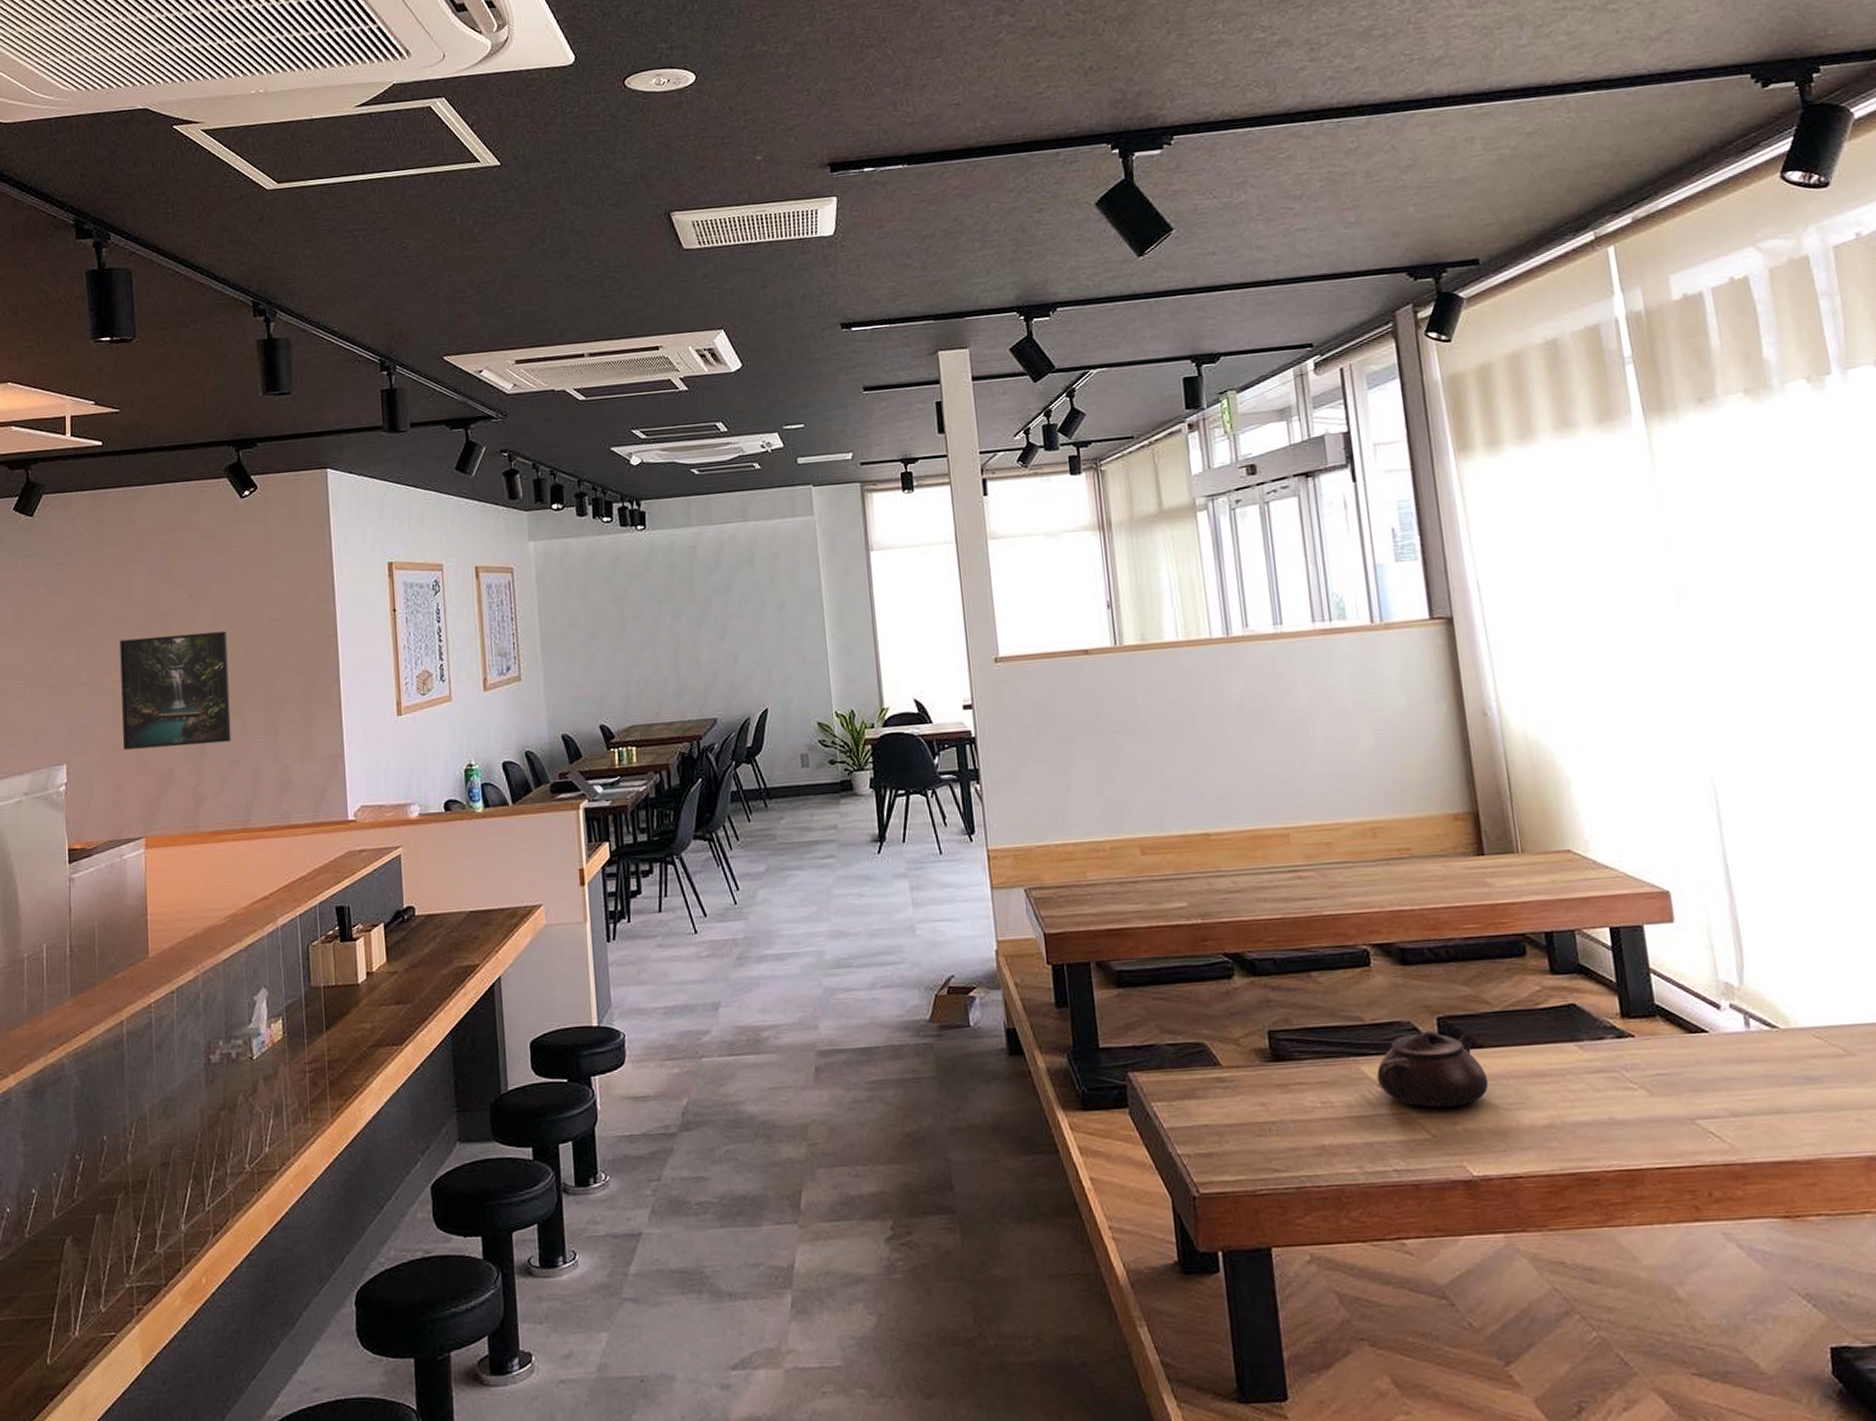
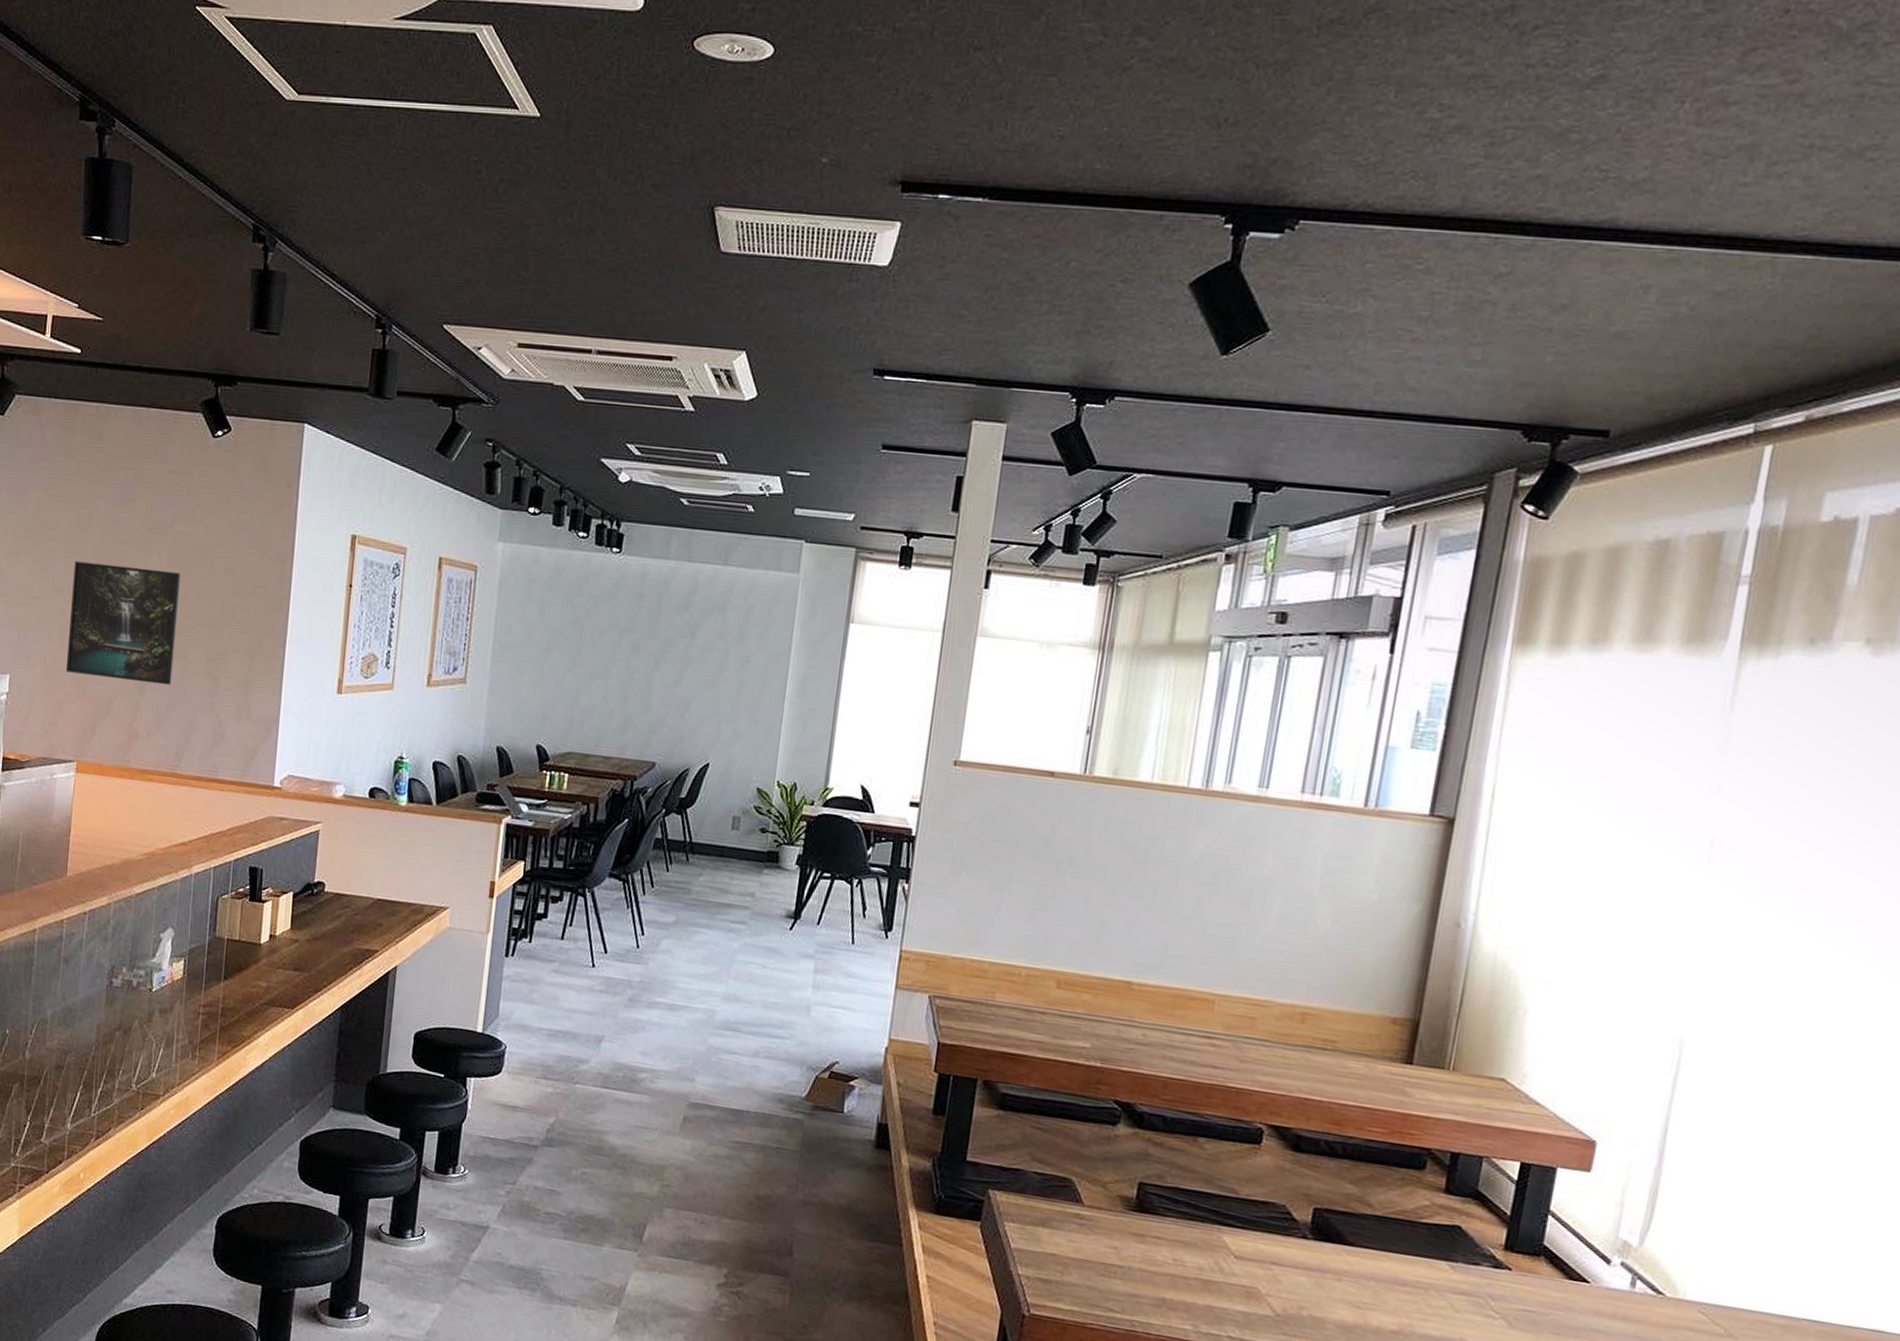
teapot: present [1376,1030,1489,1108] -> none [1235,1216,1349,1294]

